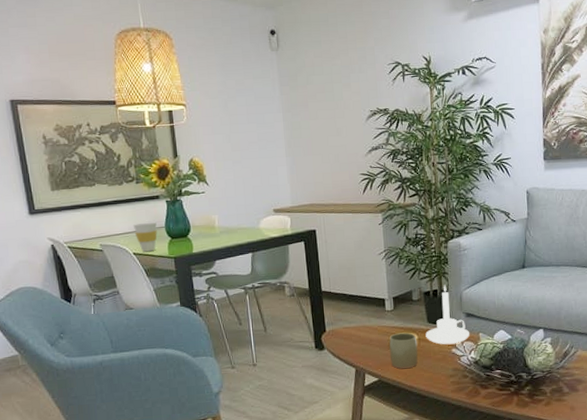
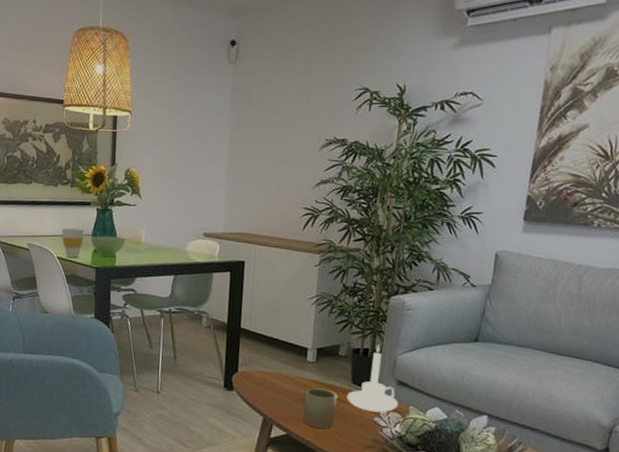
bowl: none [164,224,200,246] -> present [90,235,126,257]

